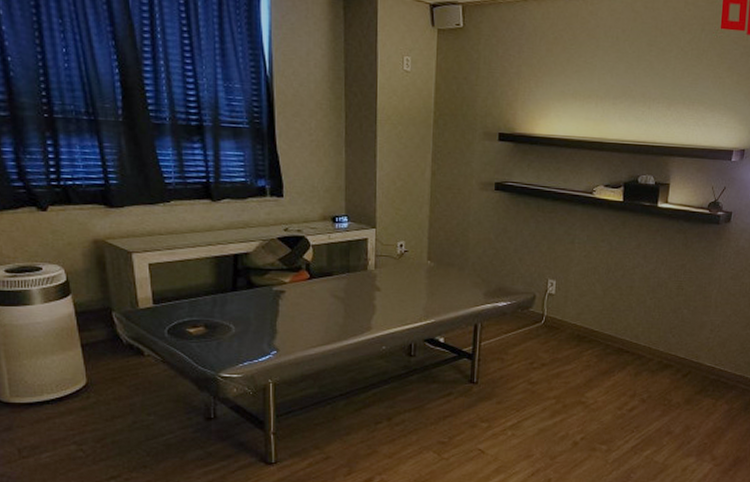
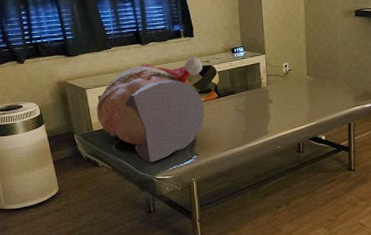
bust sculpture: none [144,222,292,356] -> present [96,56,205,163]

